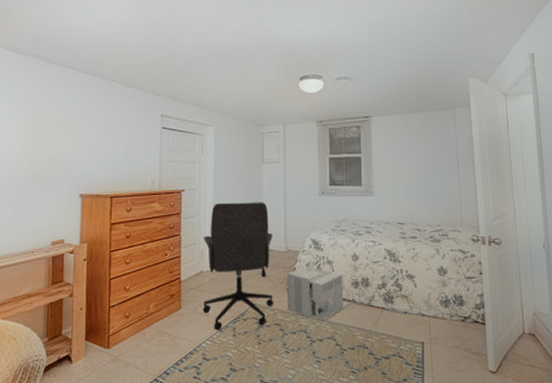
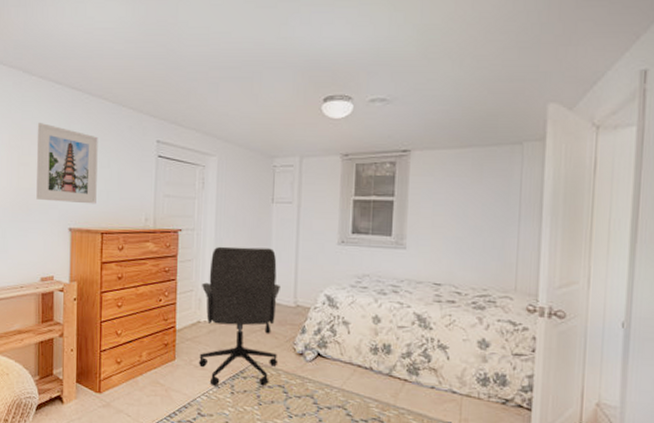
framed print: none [49,102,108,172] -> present [36,123,98,204]
architectural model: present [287,266,349,321] -> none [293,325,365,388]

